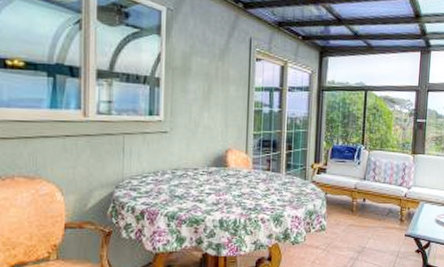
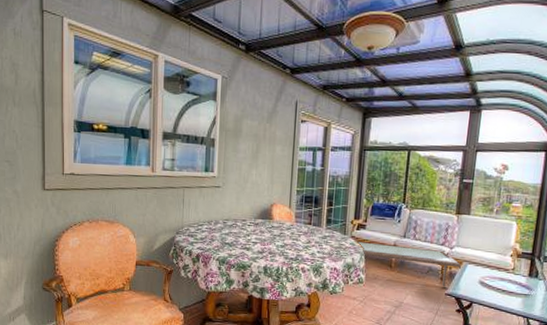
coffee table: none [318,186,420,229] -> present [357,241,463,289]

